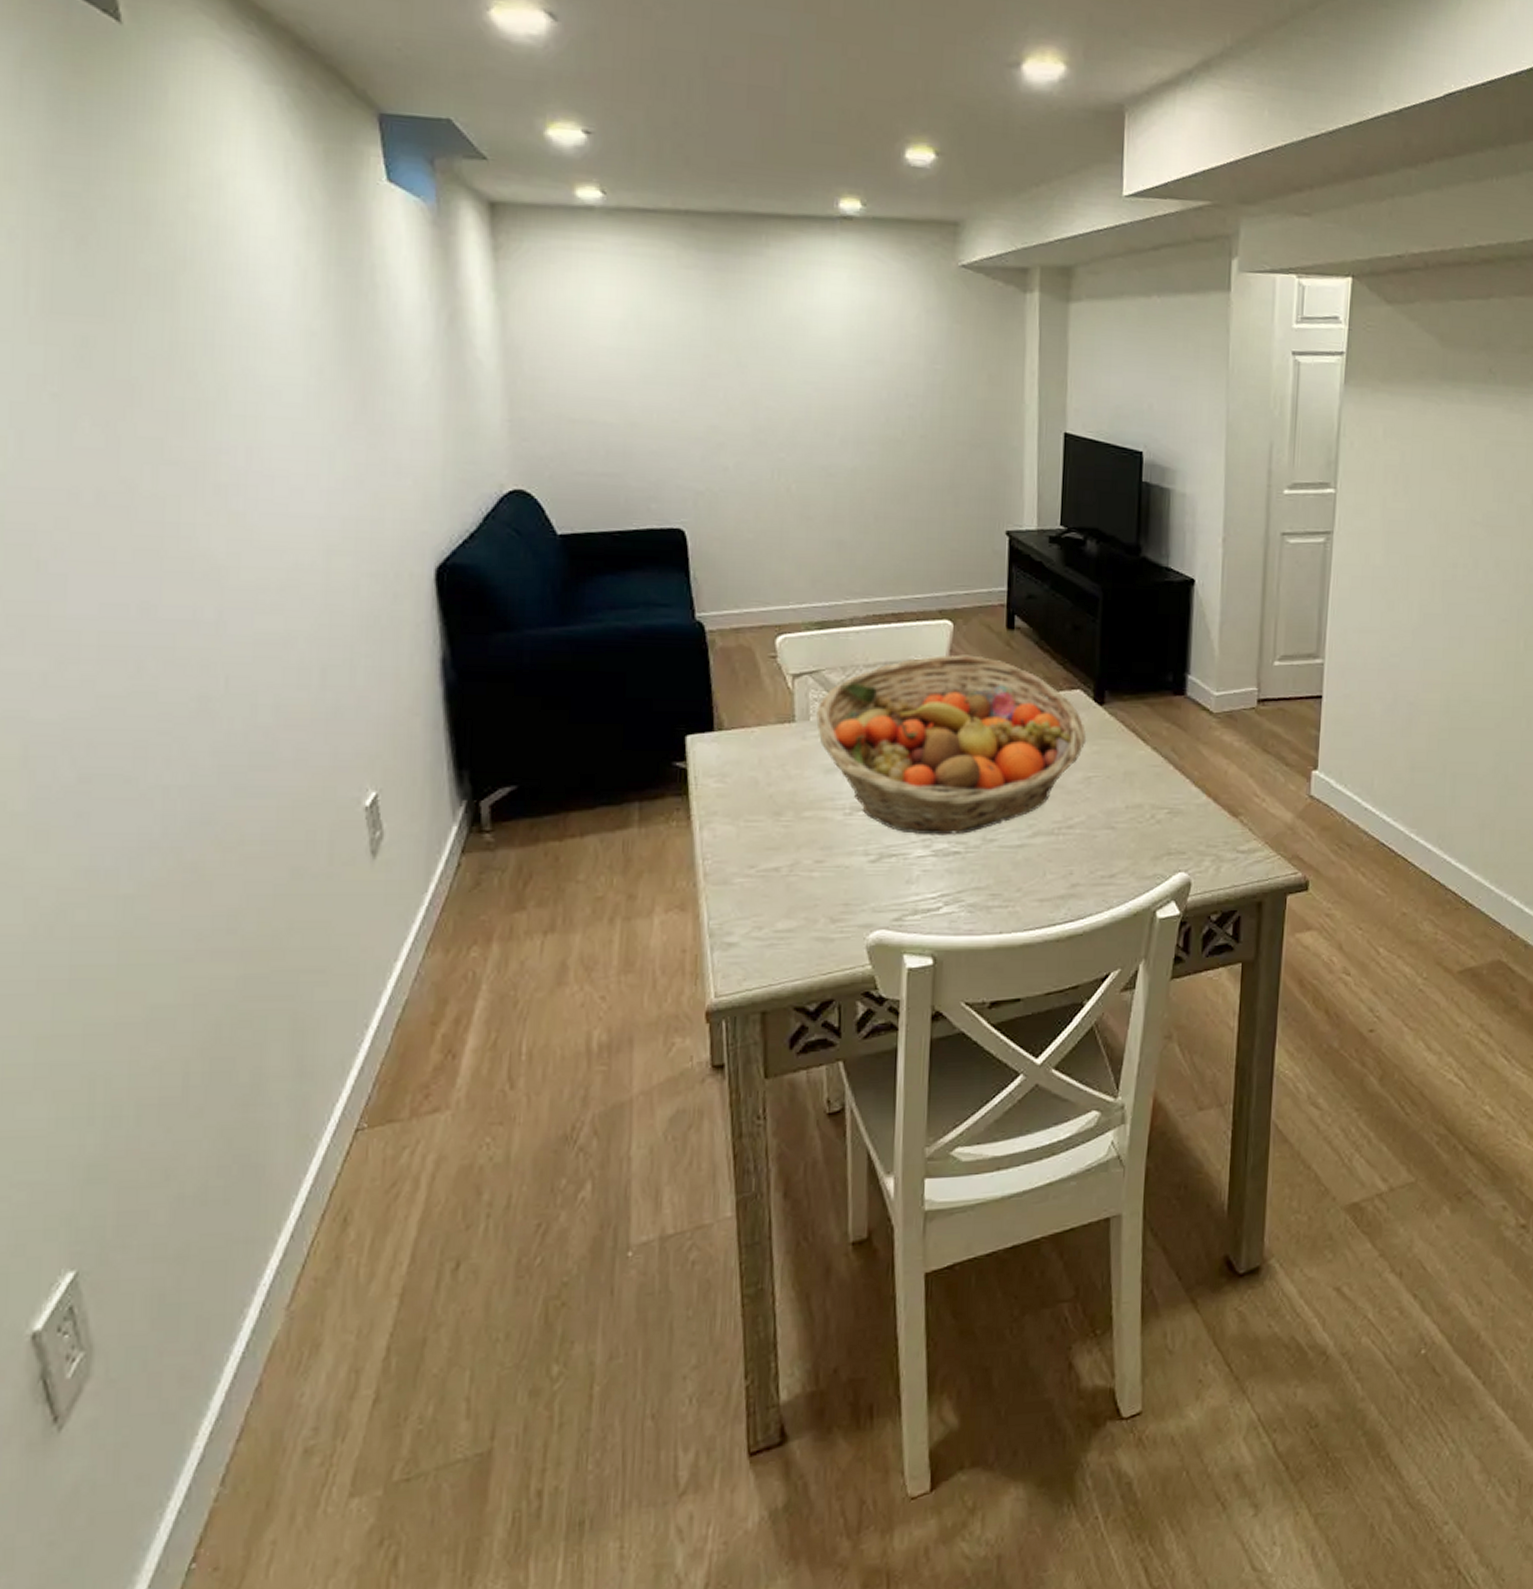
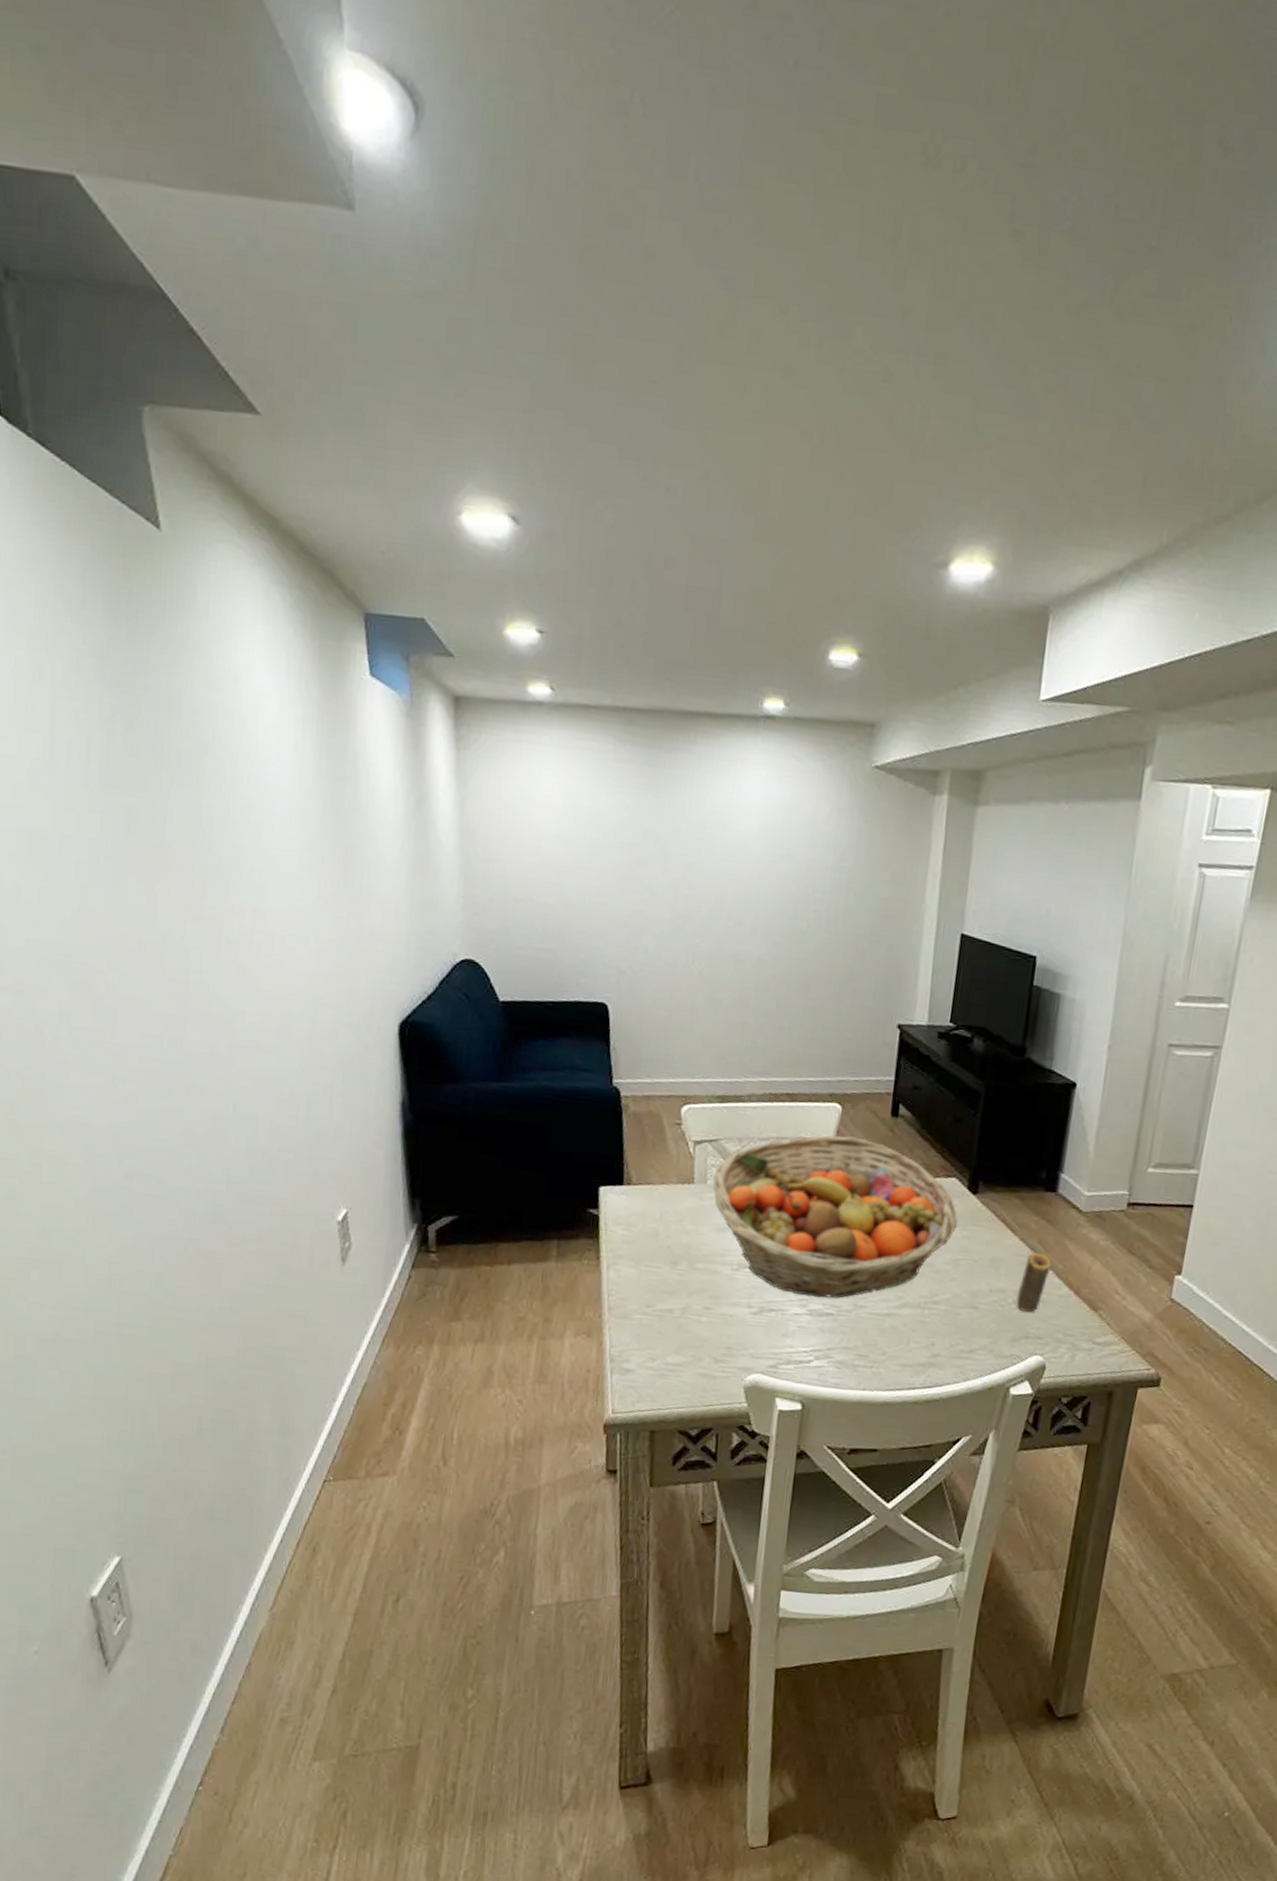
candle: none [1154,760,1187,827] -> present [1016,1252,1052,1313]

